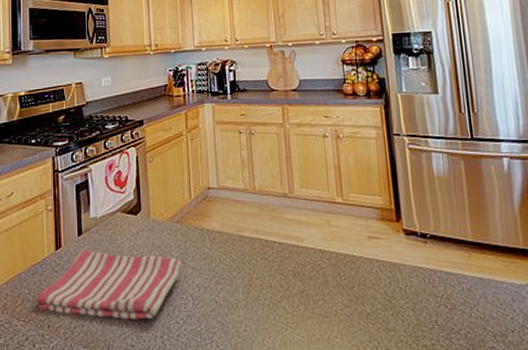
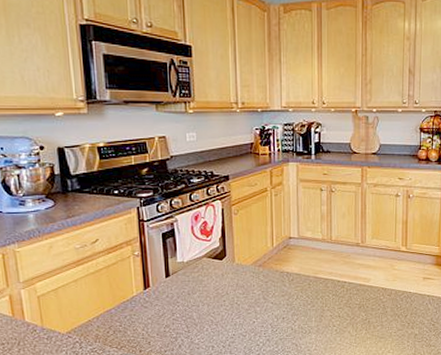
dish towel: present [35,249,182,320] -> none [126,288,263,345]

